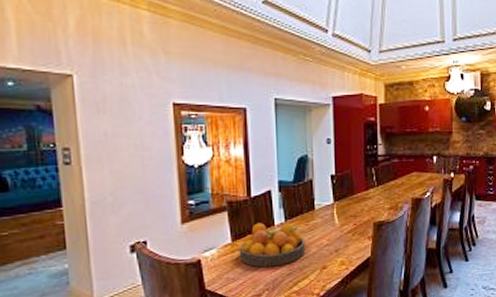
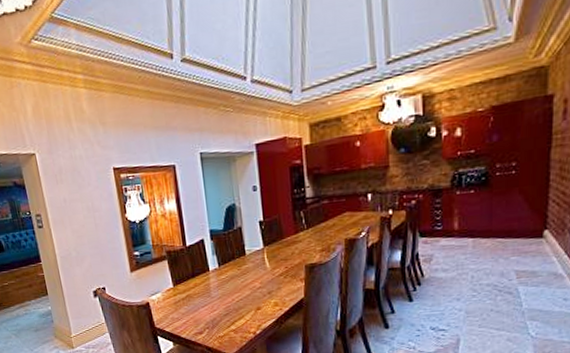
fruit bowl: present [238,222,306,268] -> none [180,268,240,309]

